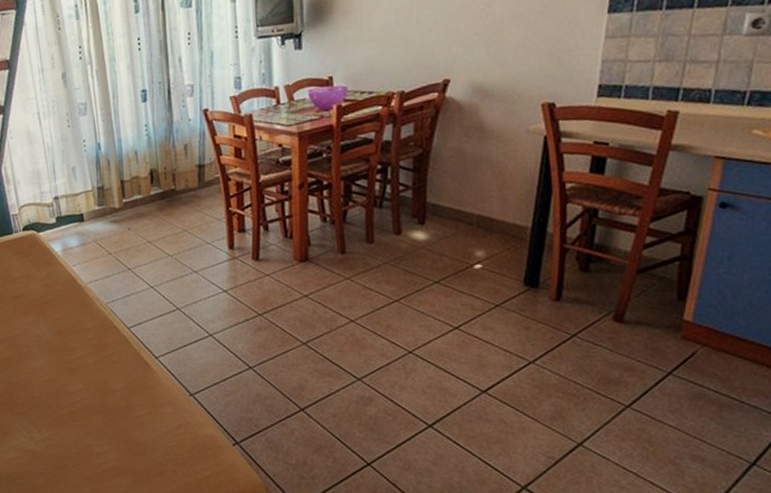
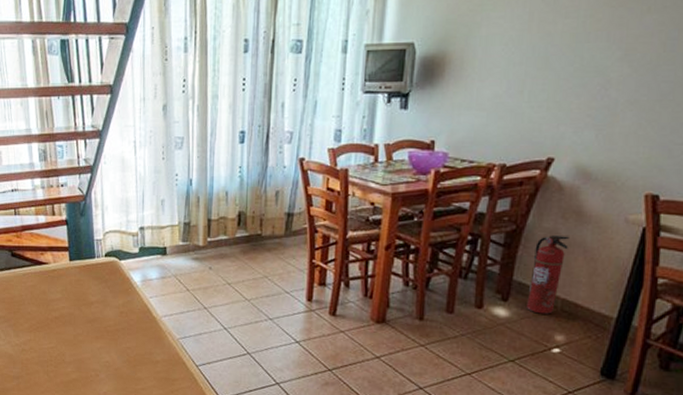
fire extinguisher: none [443,153,476,233] -> present [527,235,569,314]

